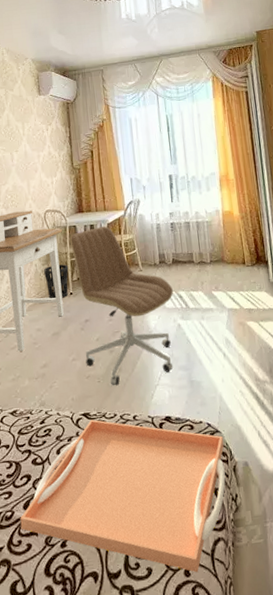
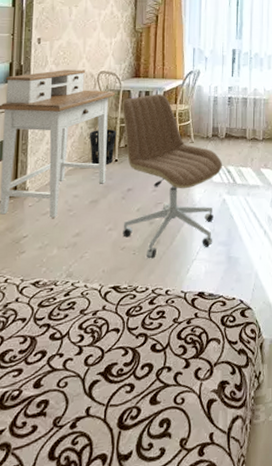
serving tray: present [20,419,226,573] -> none [27,293,254,452]

